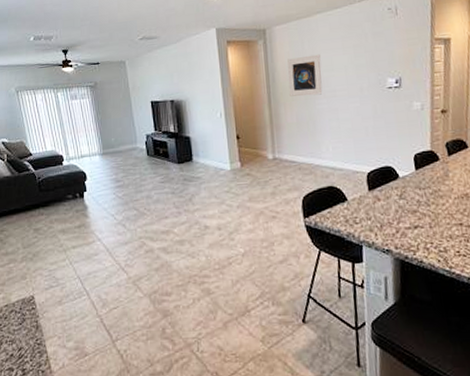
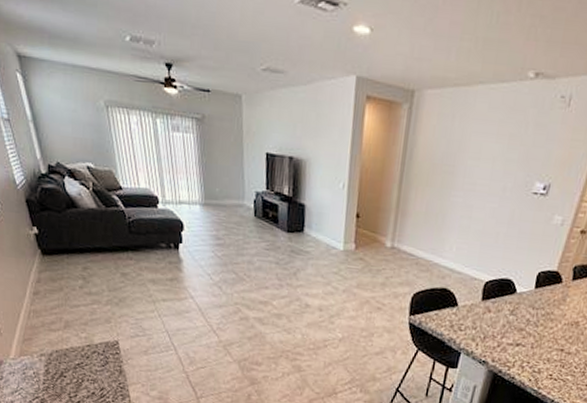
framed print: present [287,54,323,97] -> none [424,134,470,186]

